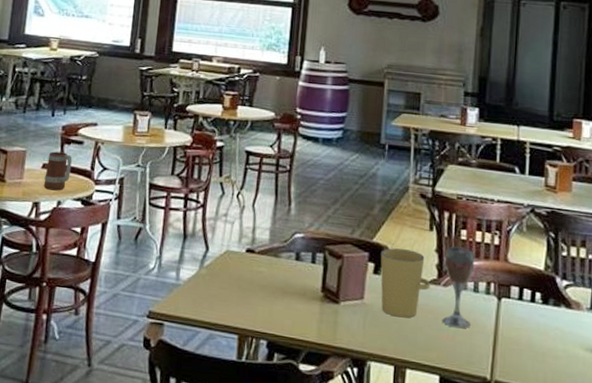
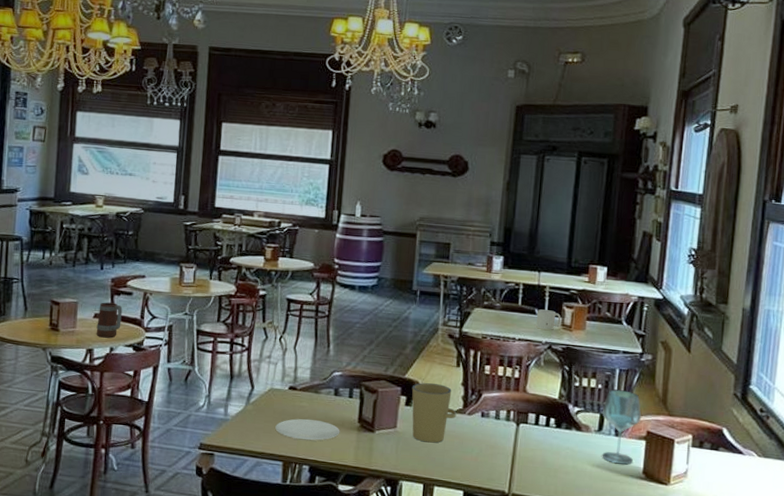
plate: none [231,285,302,313] -> present [275,418,340,442]
cup: present [442,246,475,329] -> none [466,380,497,451]
mug: none [517,167,544,192] -> present [536,309,561,331]

